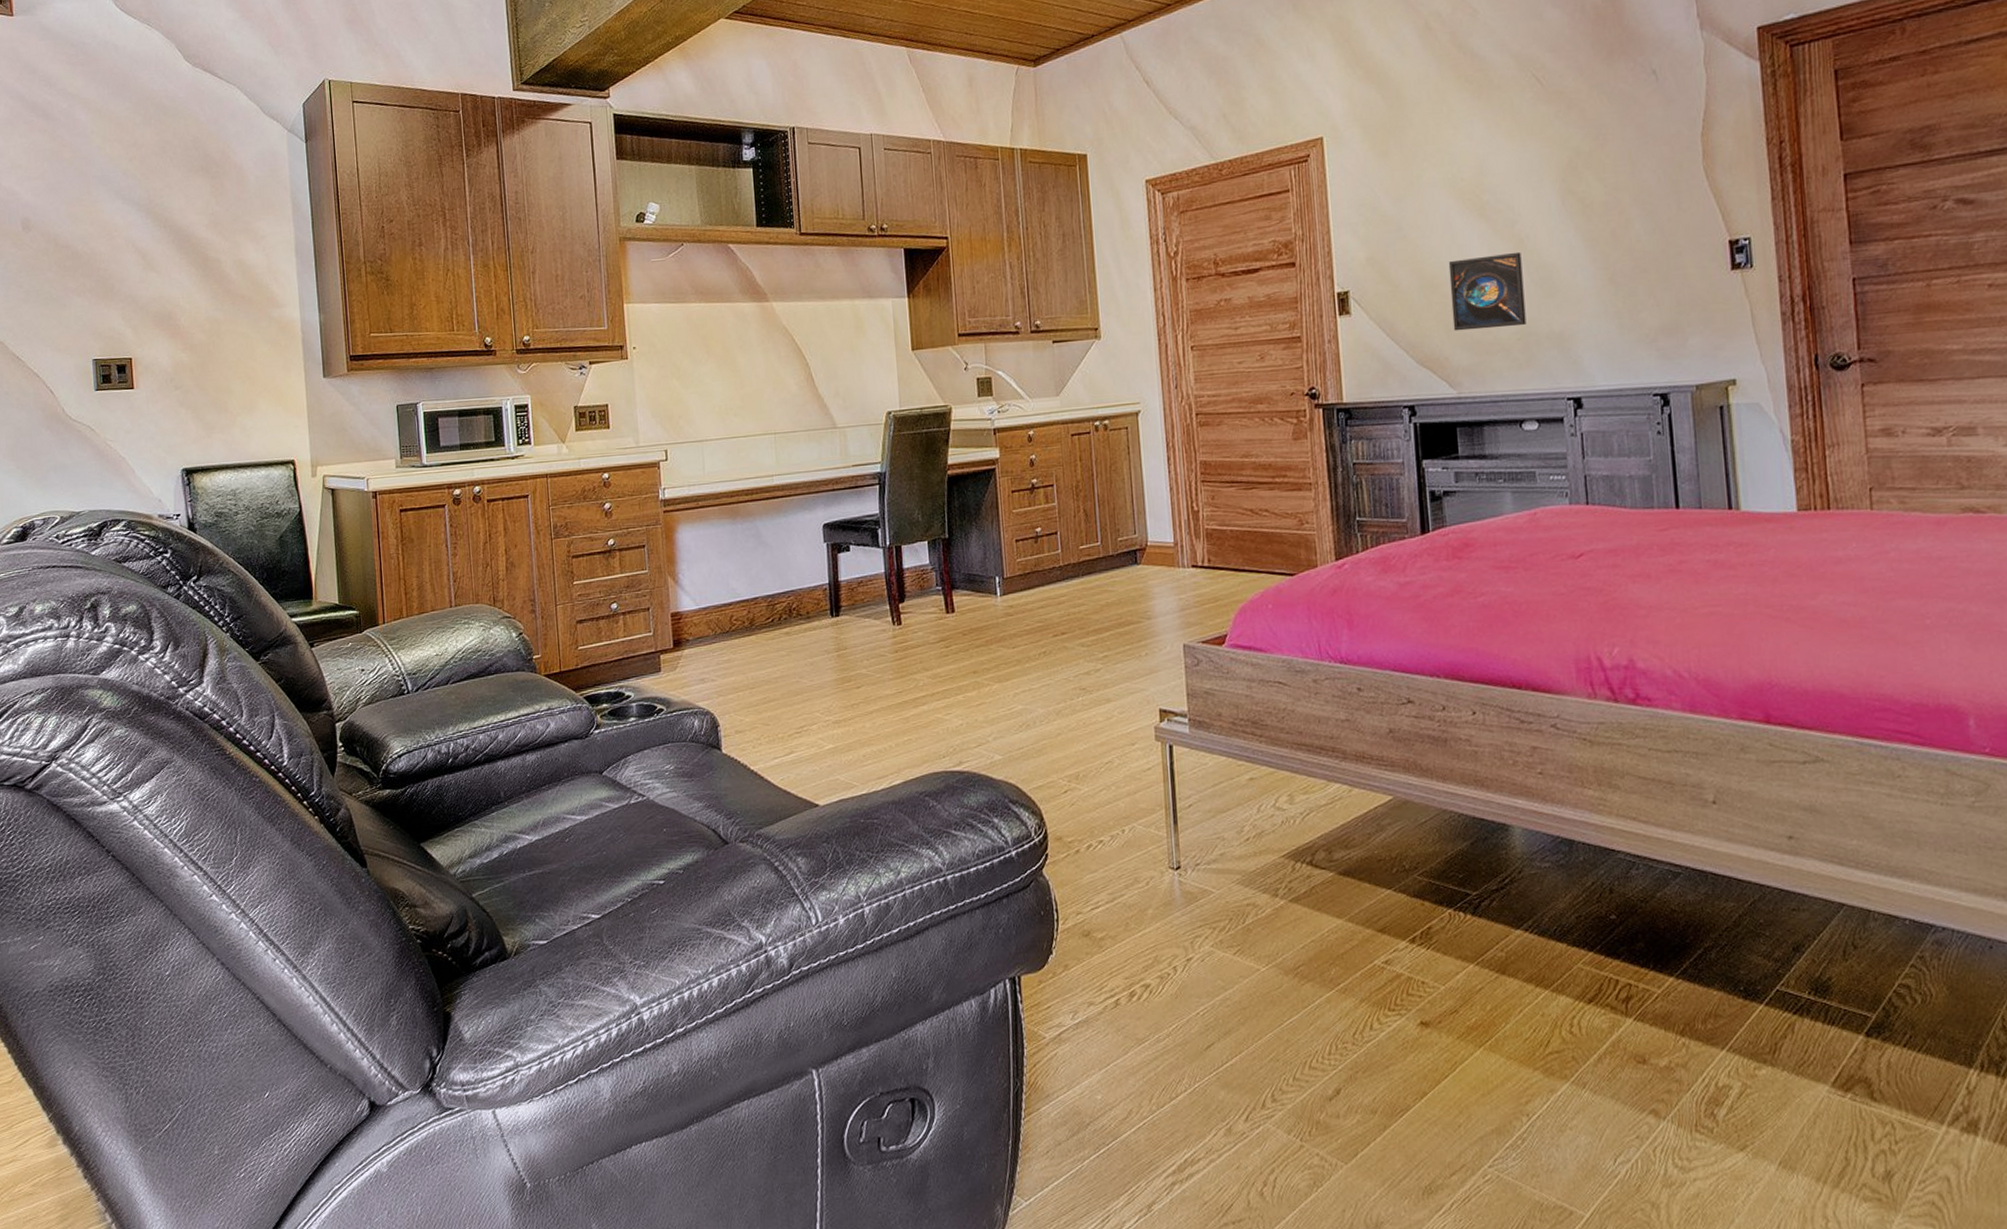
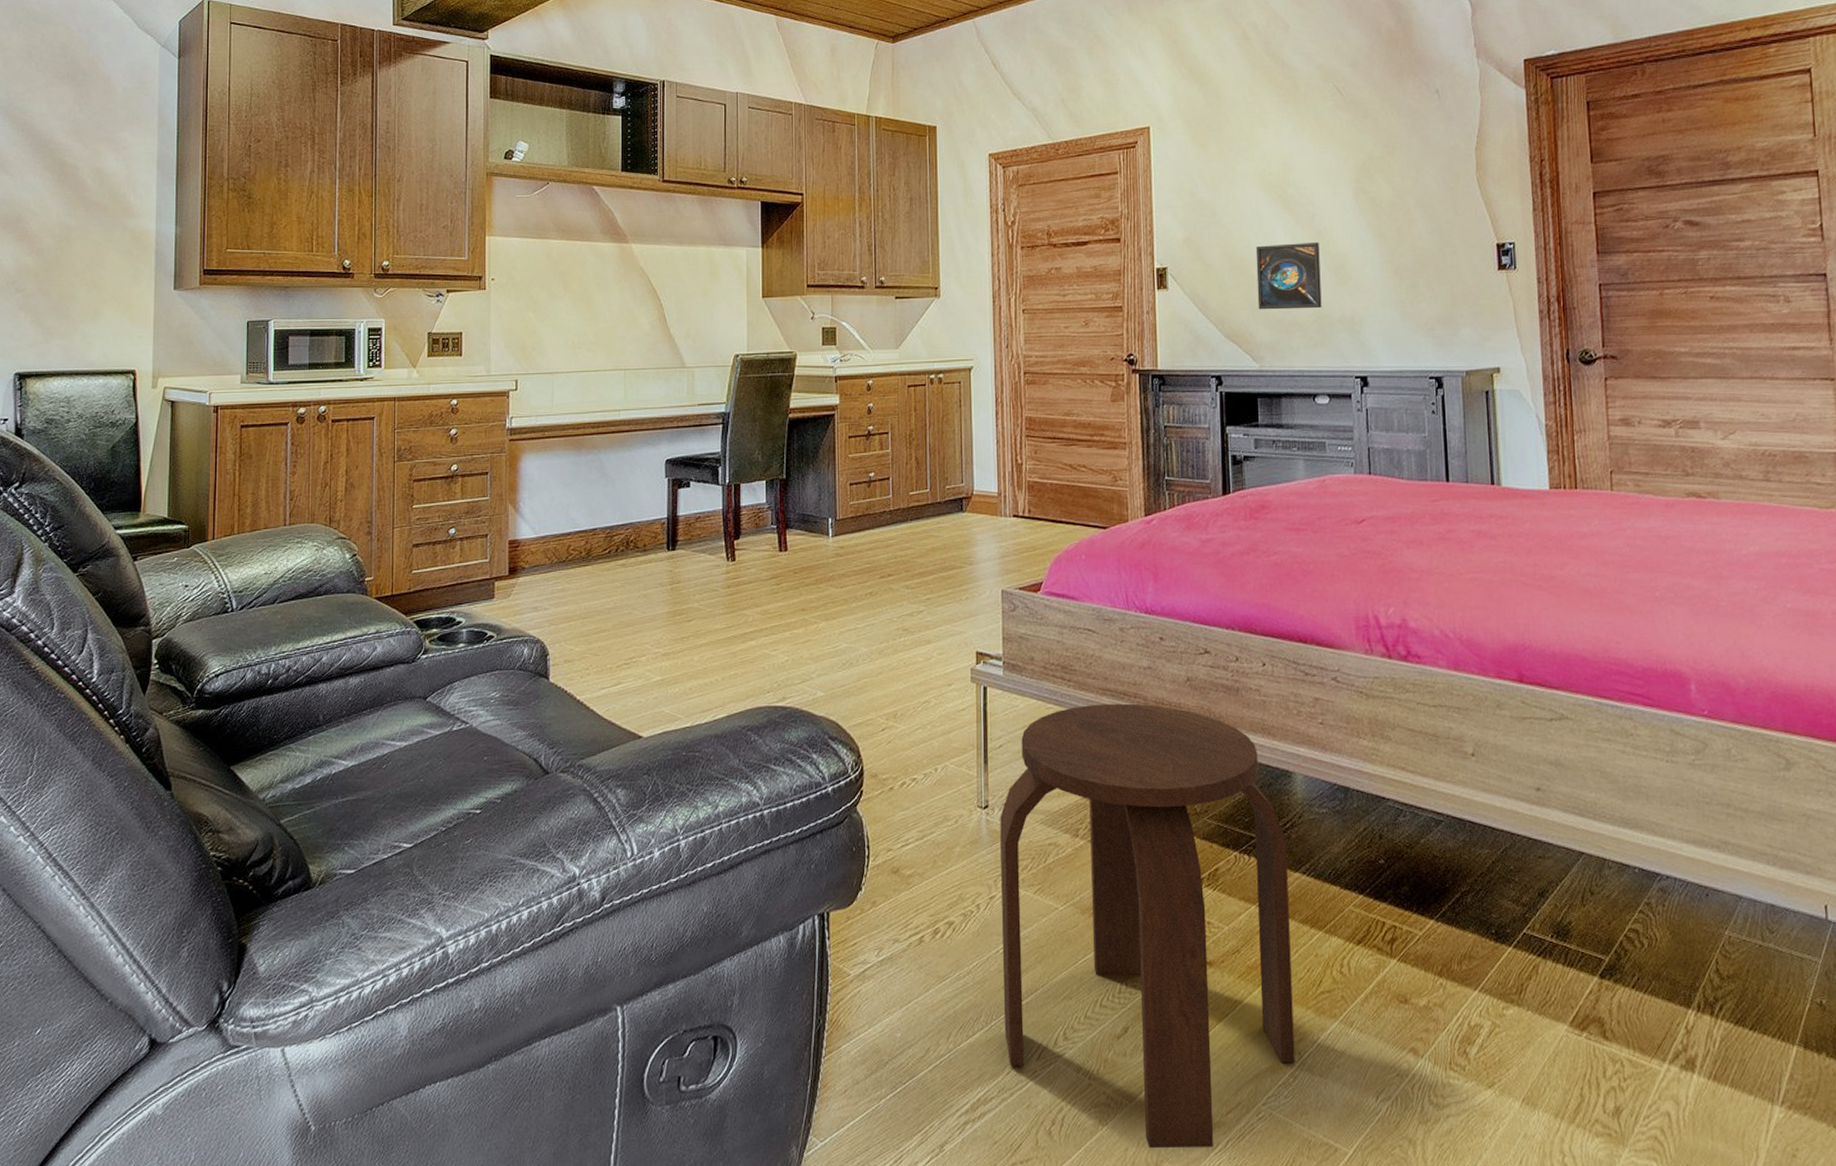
stool: none [1193,758,1523,1210] -> present [1000,703,1295,1149]

